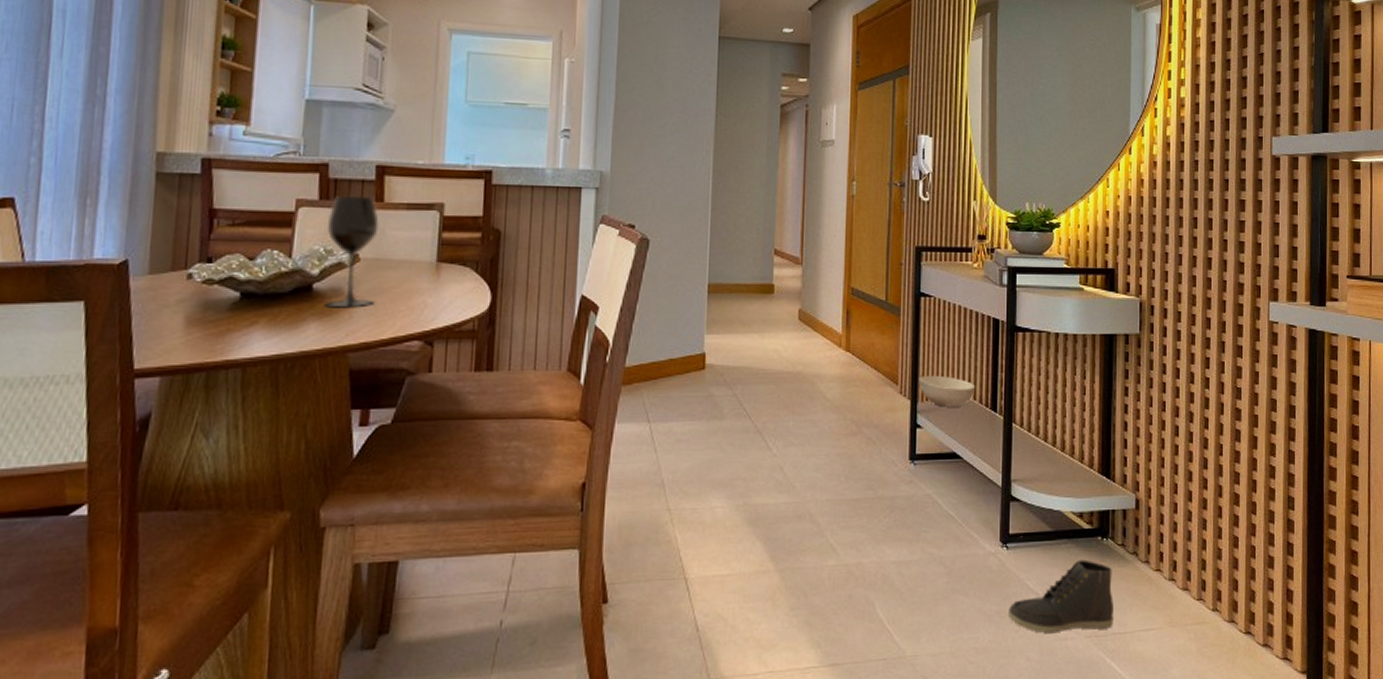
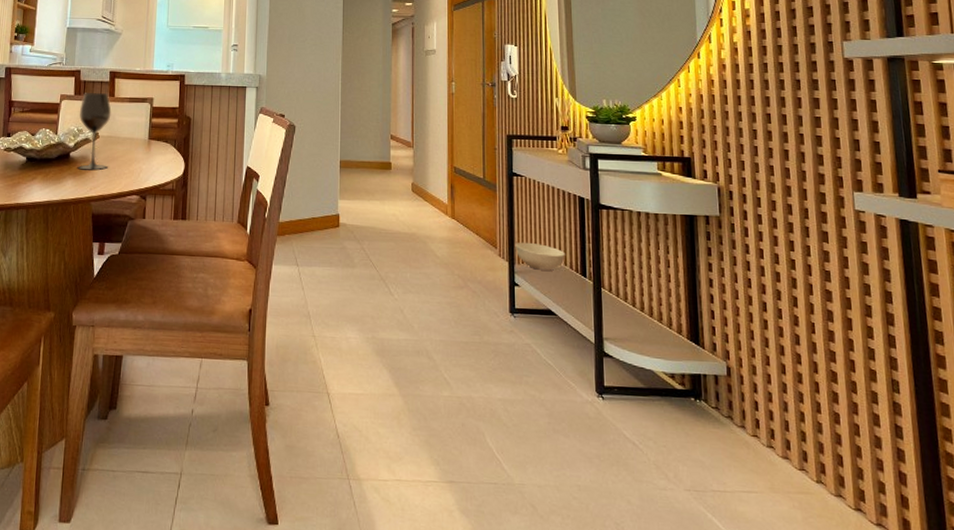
sneaker: present [1007,559,1113,634] -> none [606,417,712,485]

